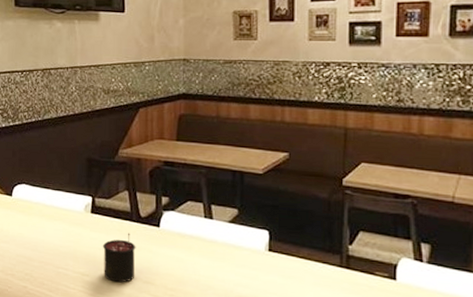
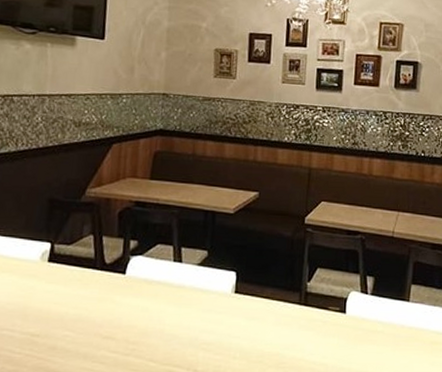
candle: present [102,233,136,283] -> none [57,282,98,341]

